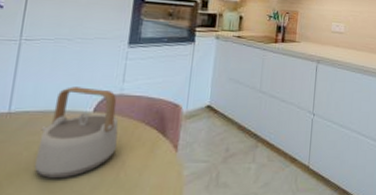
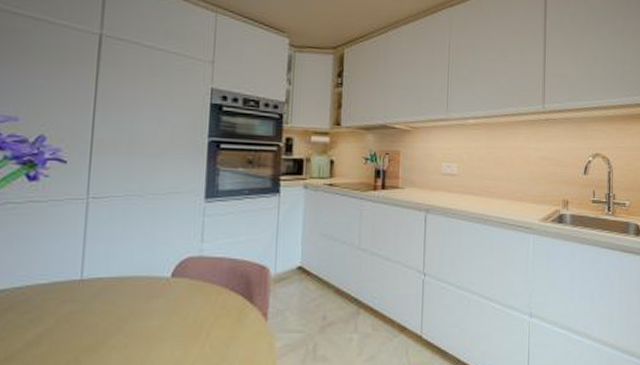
teapot: present [35,87,119,179] -> none [113,249,200,353]

